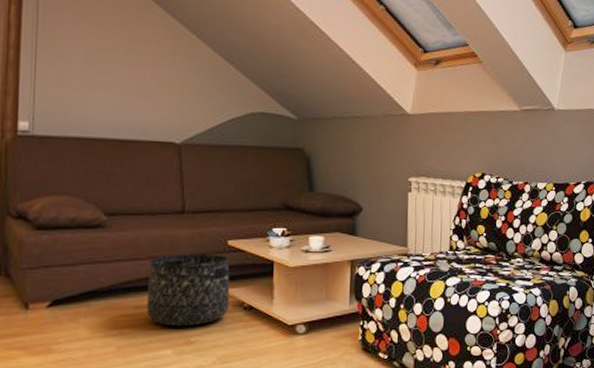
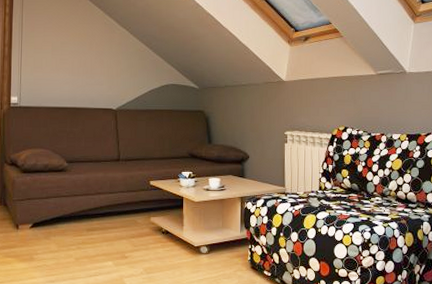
basket: present [147,253,230,327] -> none [95,190,152,245]

